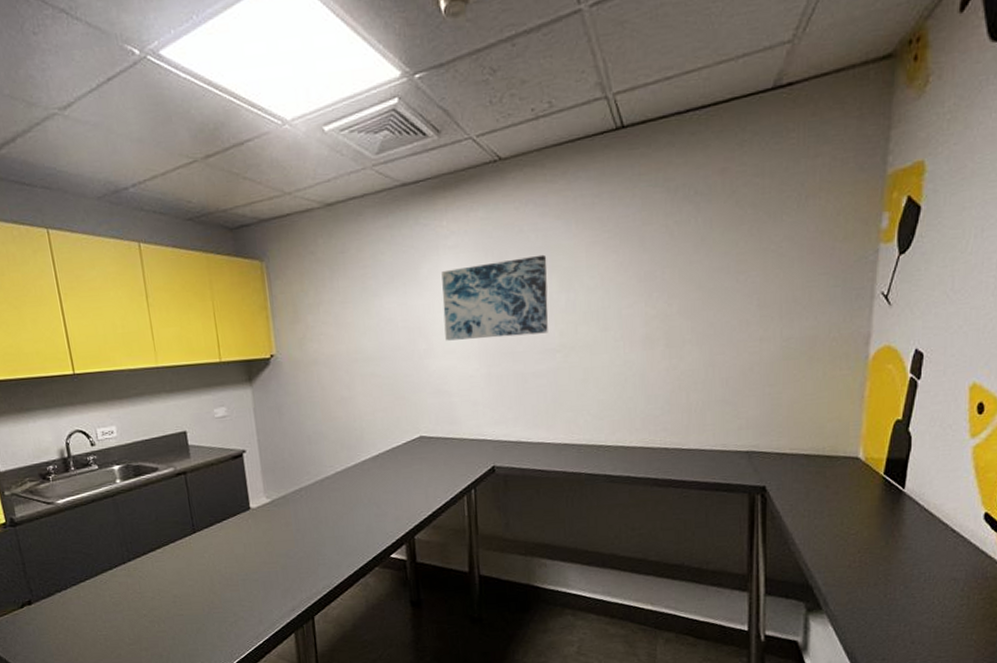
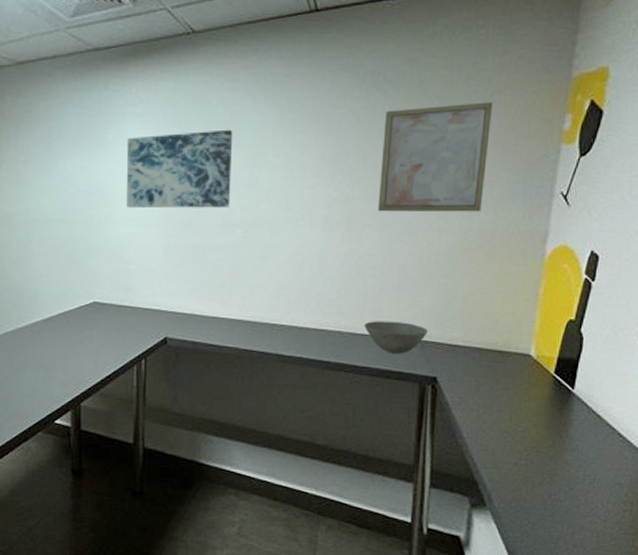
bowl: none [690,434,754,466] -> present [364,321,428,354]
wall art: none [696,206,808,326] -> present [377,102,494,212]

